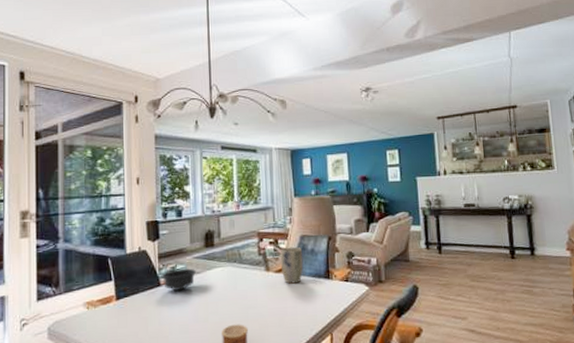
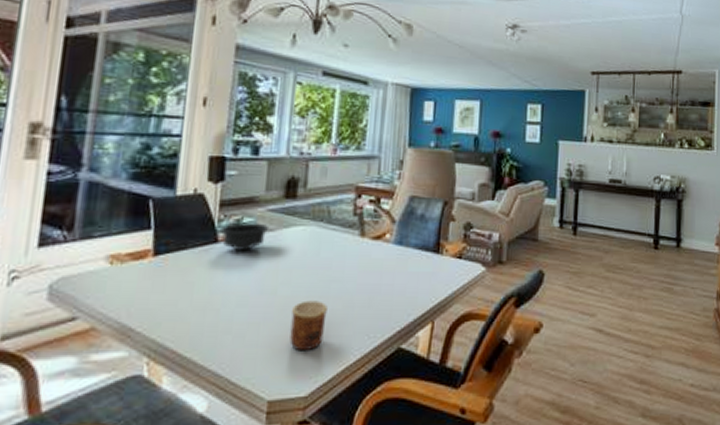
plant pot: present [280,246,304,284] -> none [380,208,410,255]

